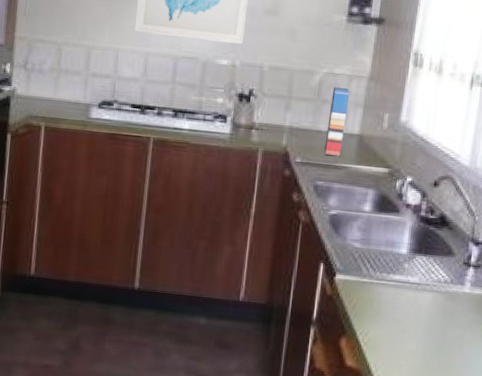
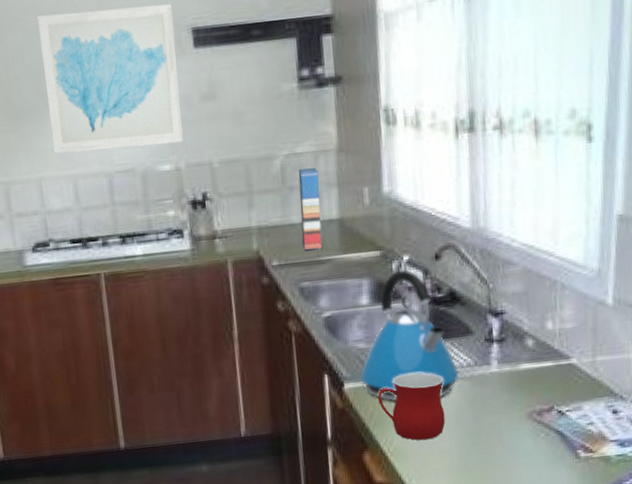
kettle: none [350,188,436,304] -> present [360,270,459,402]
mug: none [362,277,422,339] -> present [378,372,445,441]

